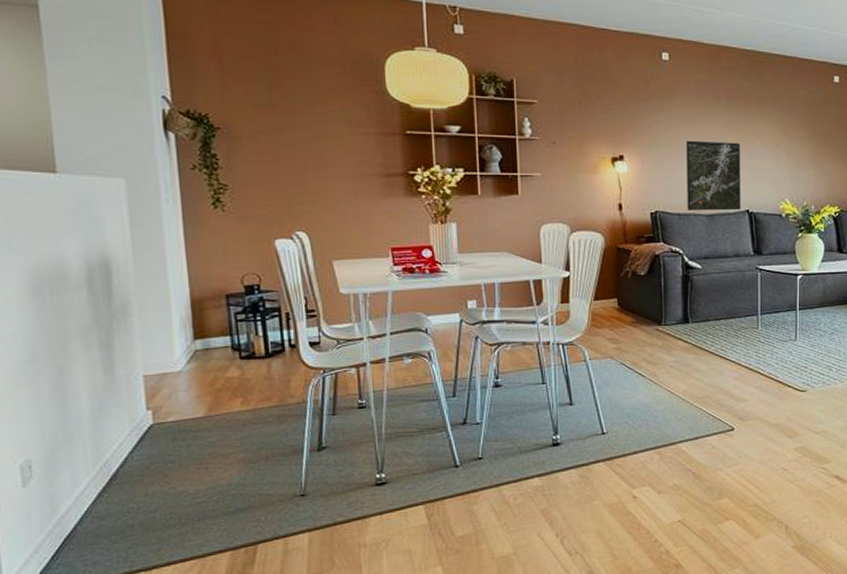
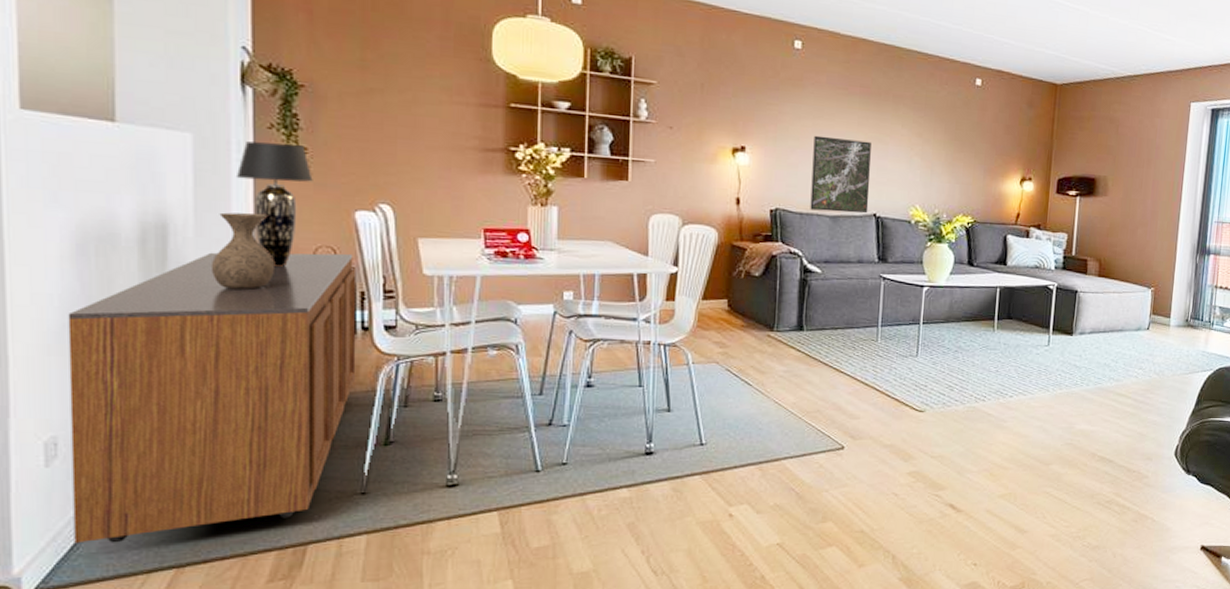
sideboard: none [30,278,288,554] -> present [68,252,357,544]
vase: none [151,248,208,317] -> present [210,212,274,290]
table lamp: none [166,183,235,296] -> present [235,141,313,268]

